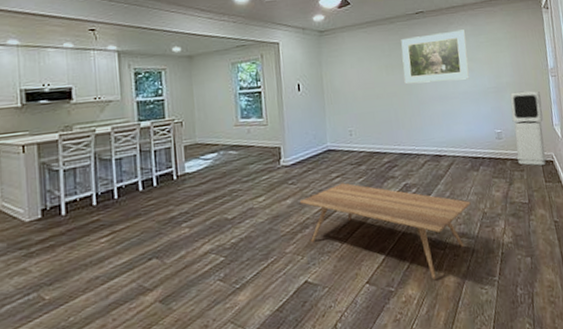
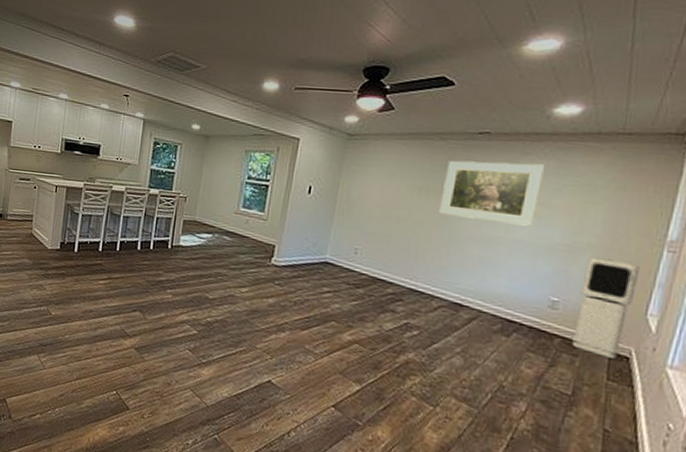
coffee table: present [299,183,471,279] -> none [281,299,486,433]

